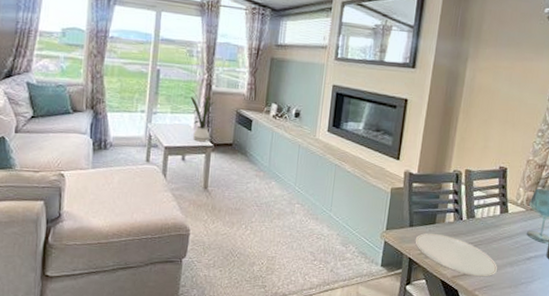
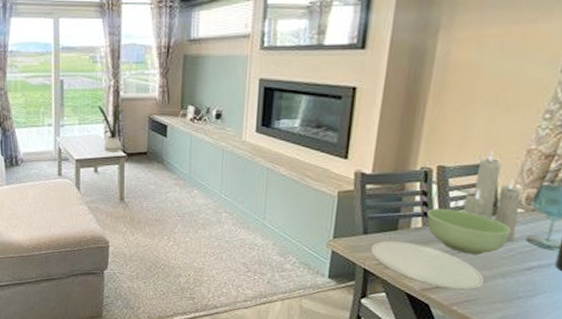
bowl: none [457,205,517,246] -> present [426,208,511,255]
candle: none [483,160,524,236] -> present [462,151,522,242]

